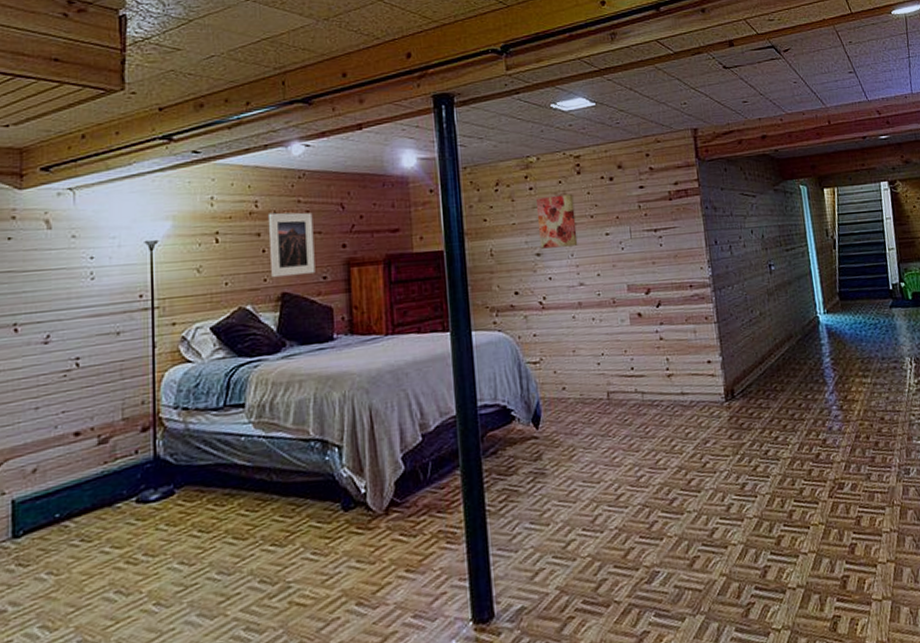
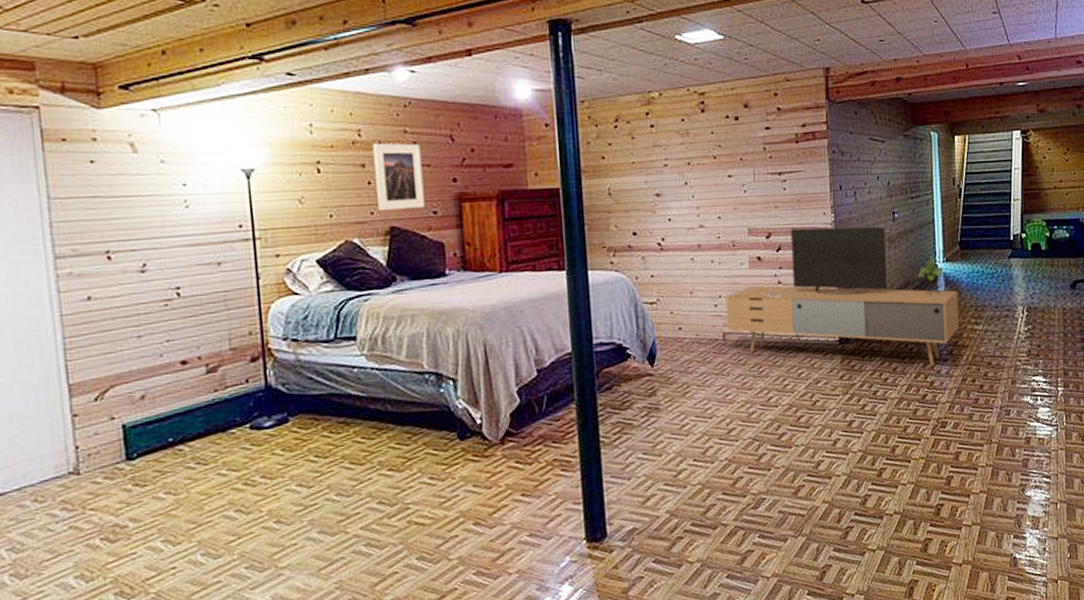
wall art: present [535,194,578,249] -> none [656,133,699,189]
media console: none [608,279,847,423] -> present [725,226,959,367]

